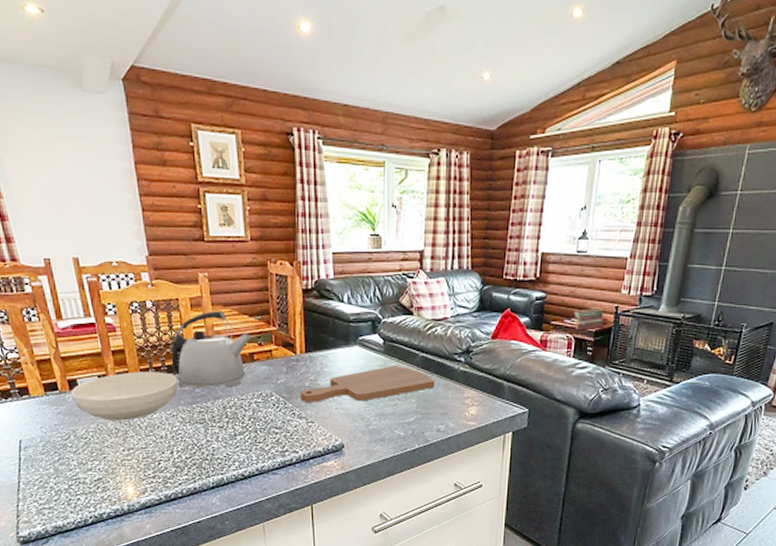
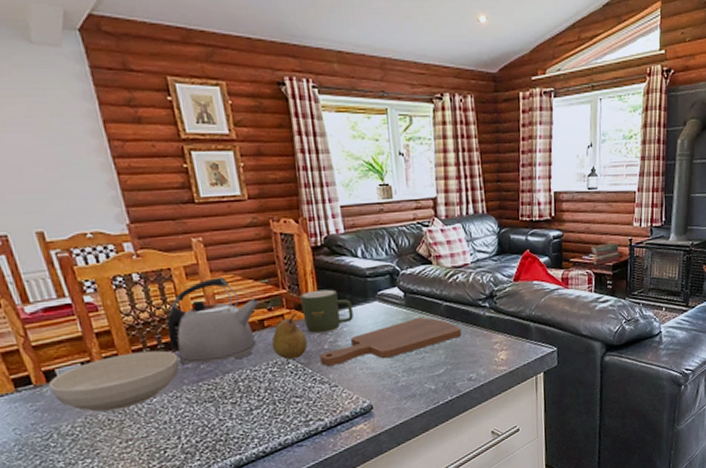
fruit: none [259,350,290,392] -> present [271,314,308,360]
mug: none [288,330,334,371] -> present [300,289,353,334]

